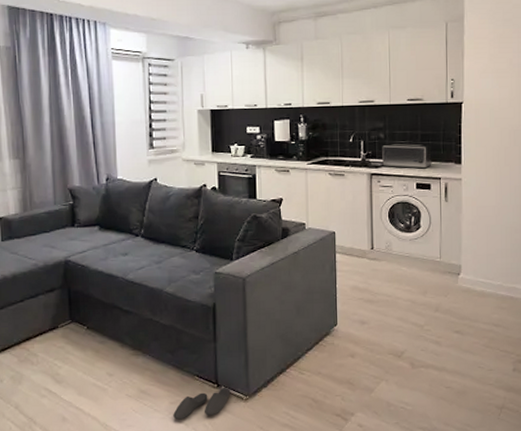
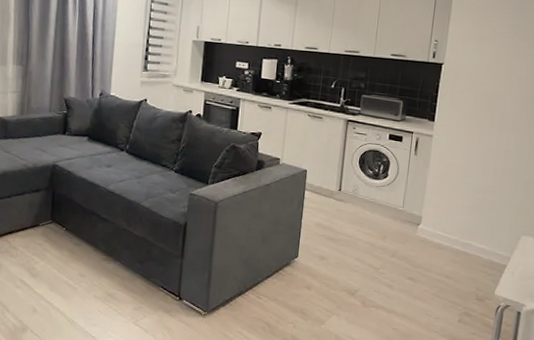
slippers: present [173,388,231,420] -> none [135,301,191,326]

